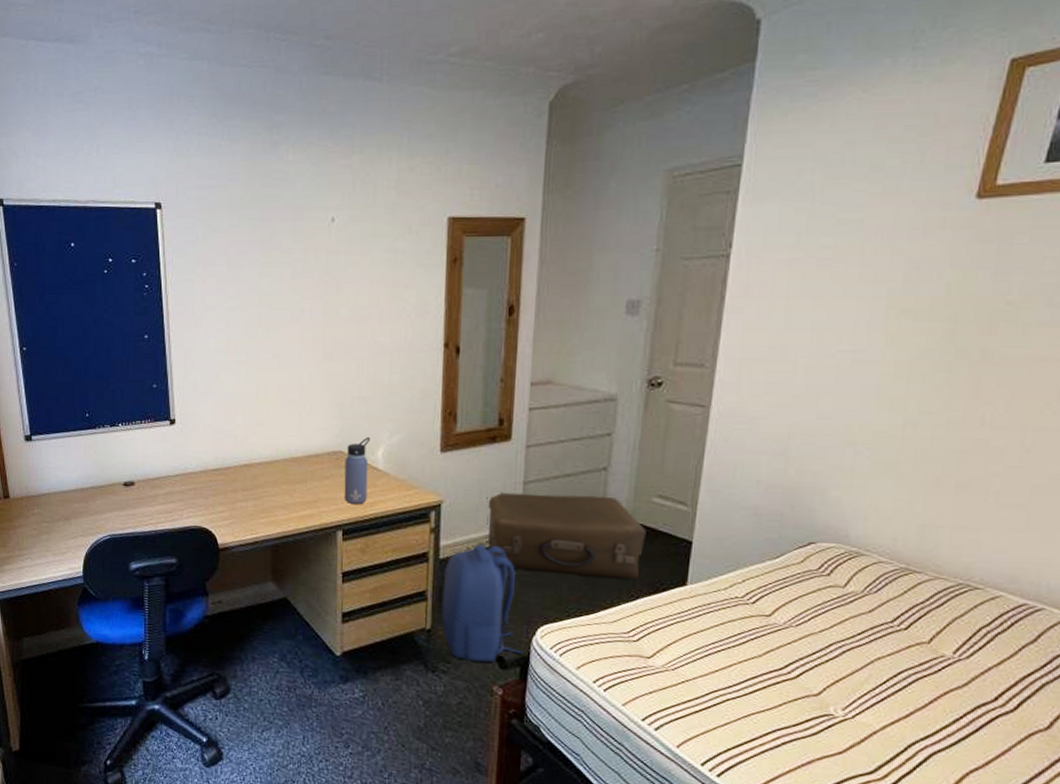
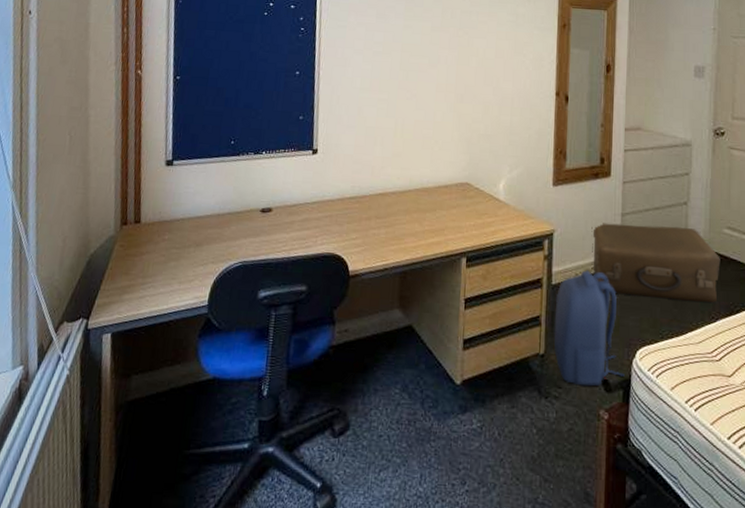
water bottle: present [344,437,371,505] -> none [468,171,494,233]

